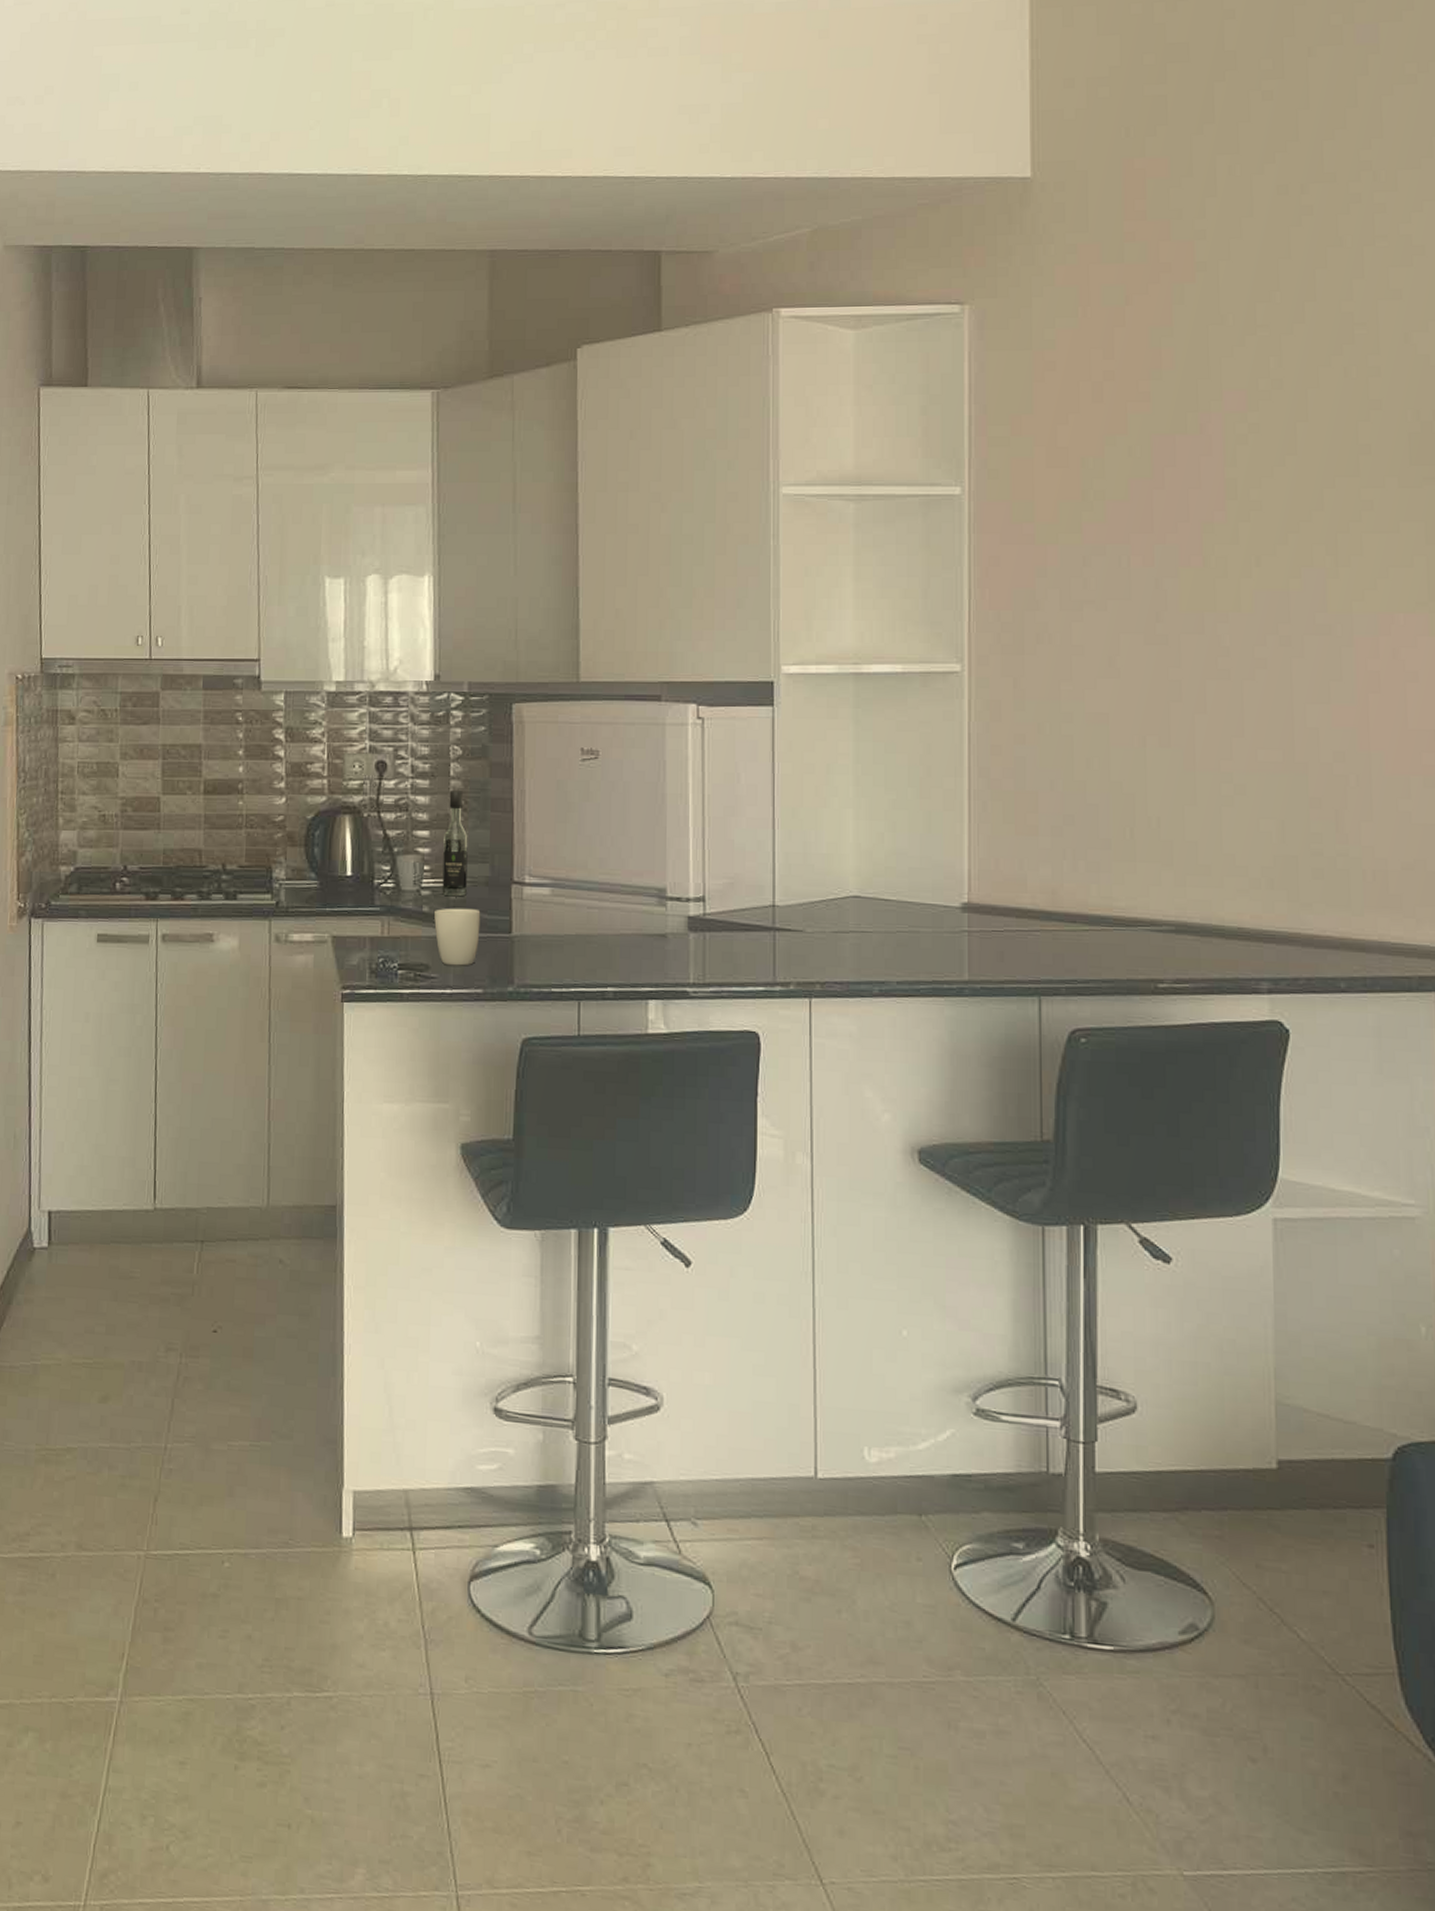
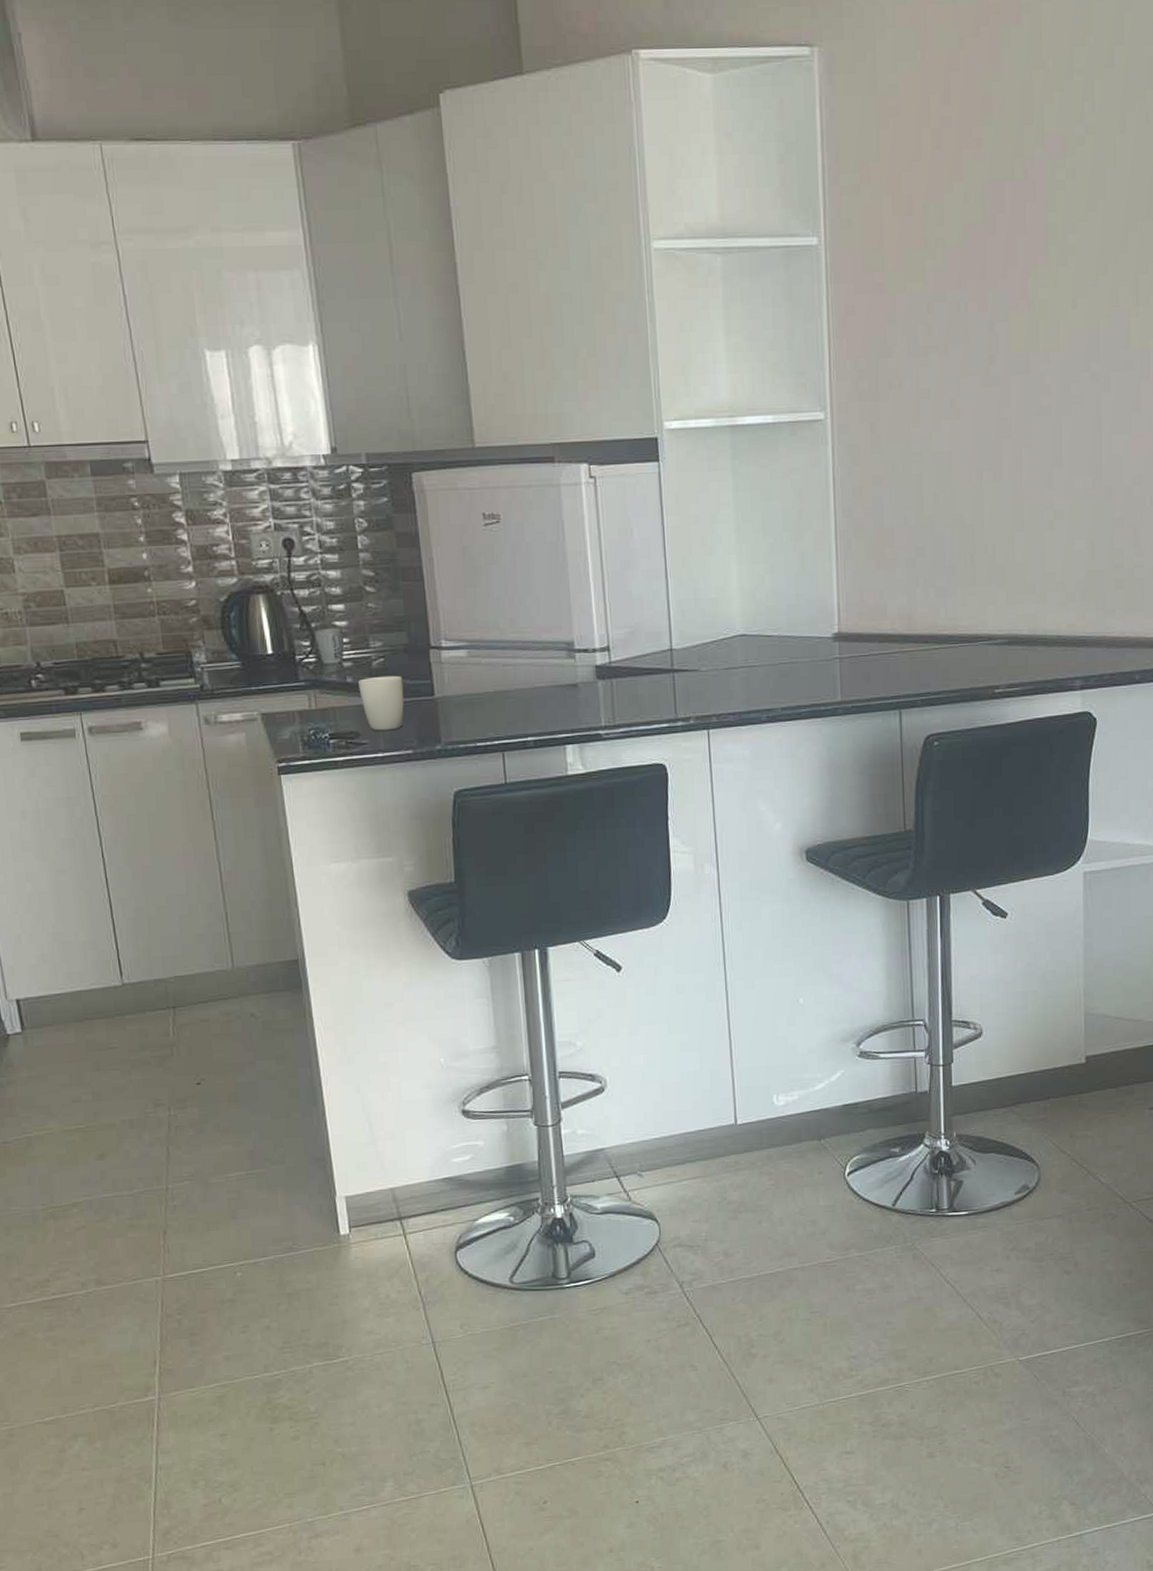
bottle: present [442,790,468,897] -> none [358,563,387,666]

